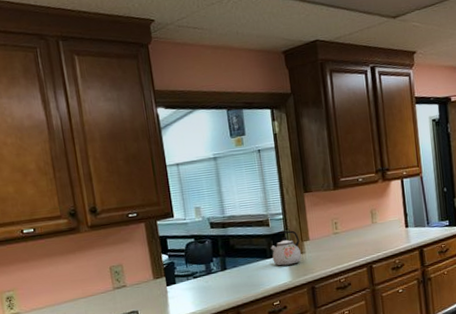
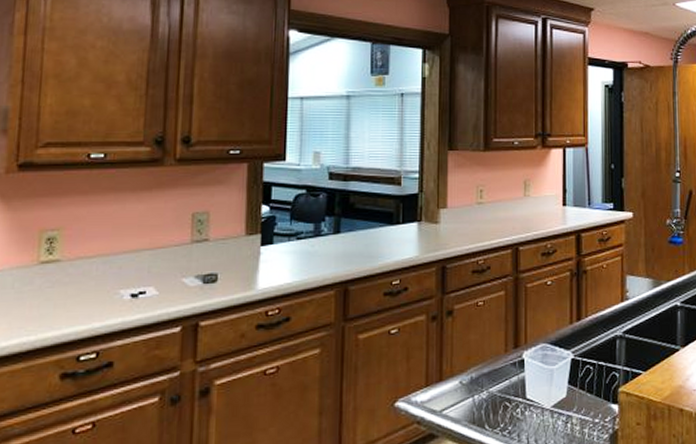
kettle: present [270,230,302,266] -> none [398,192,436,236]

